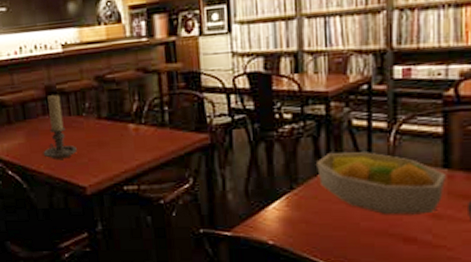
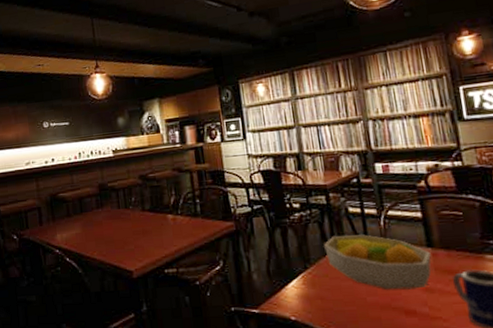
candle holder: present [43,95,77,159] -> none [96,191,125,247]

